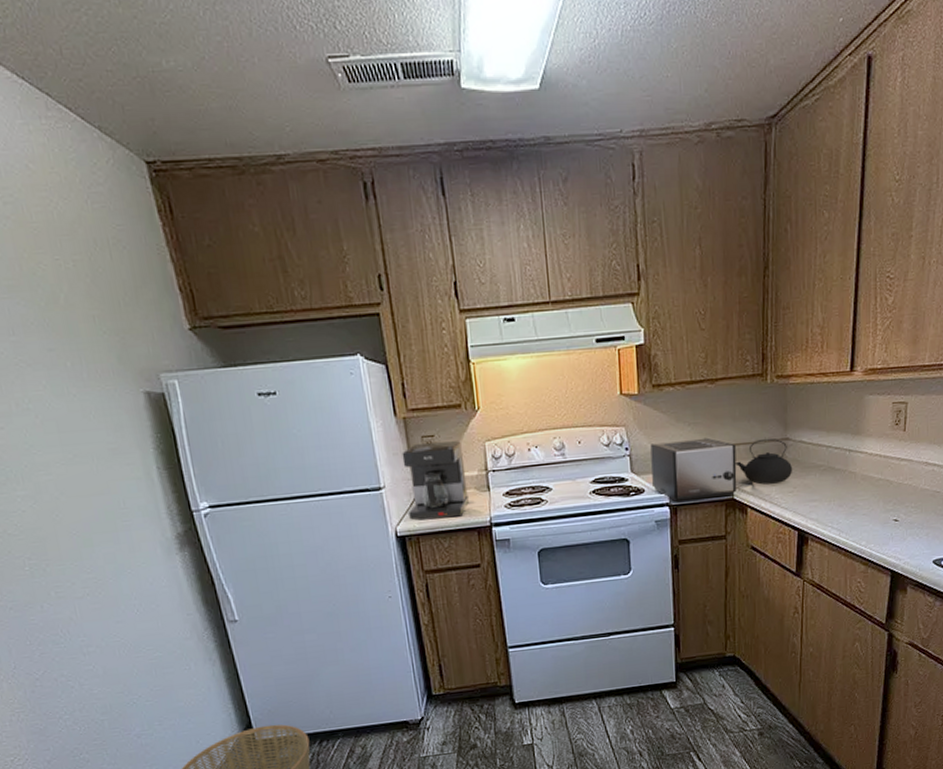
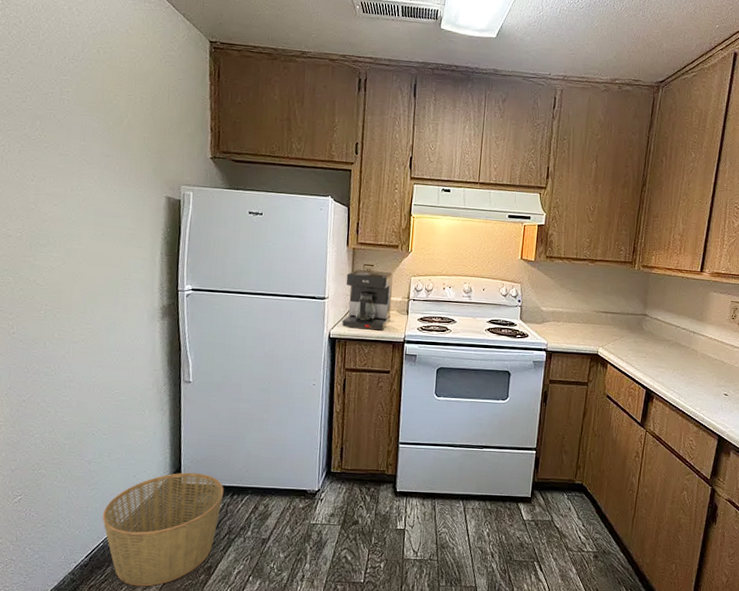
toaster: present [650,437,737,503] -> none [535,300,605,352]
teakettle: present [735,438,793,485] -> none [602,311,648,349]

